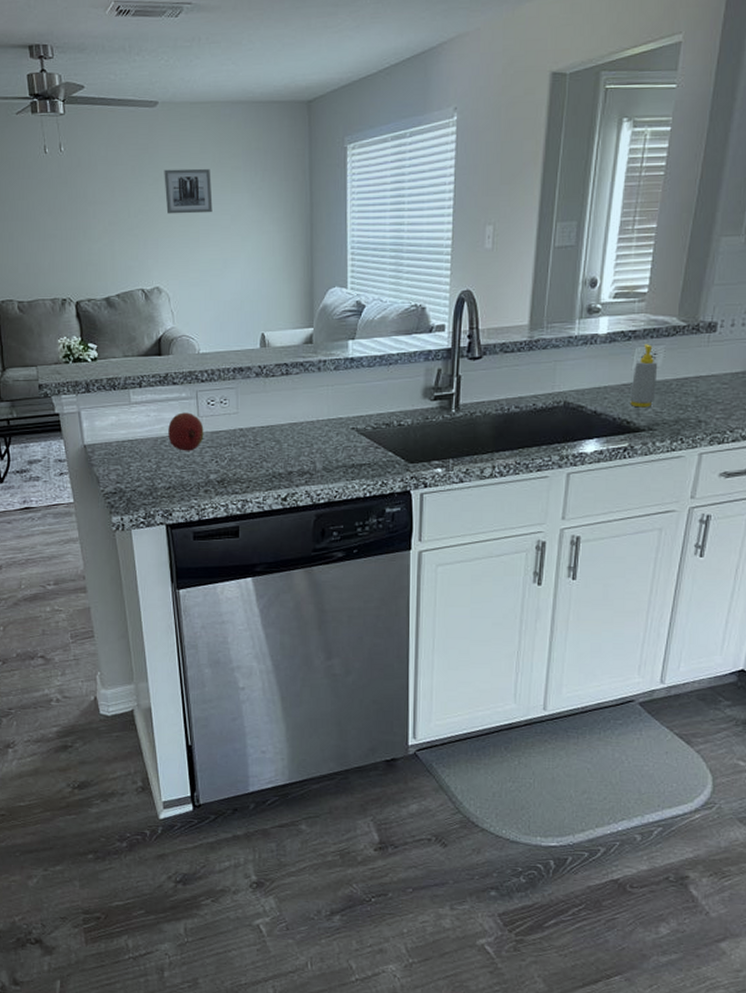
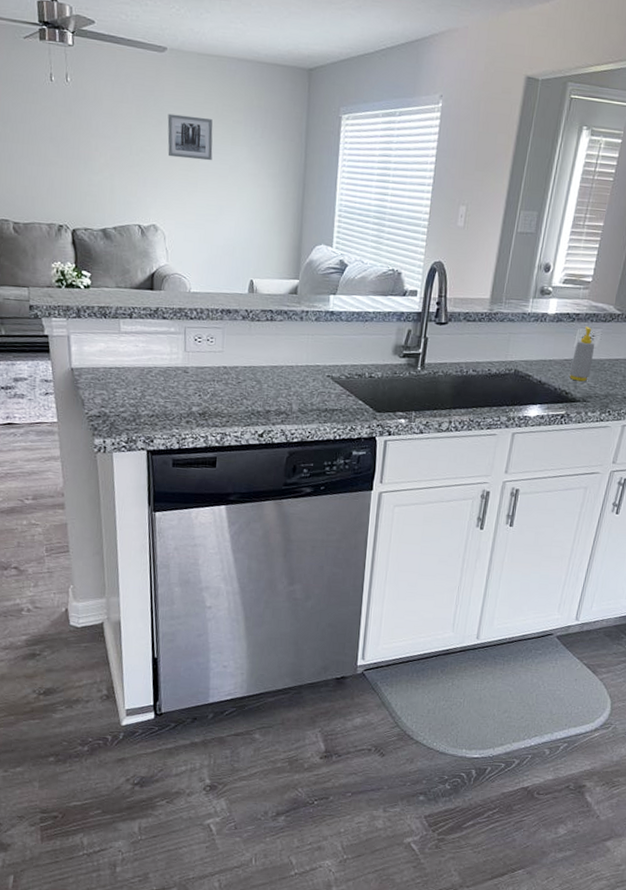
fruit: present [168,412,204,451] -> none [155,346,190,383]

